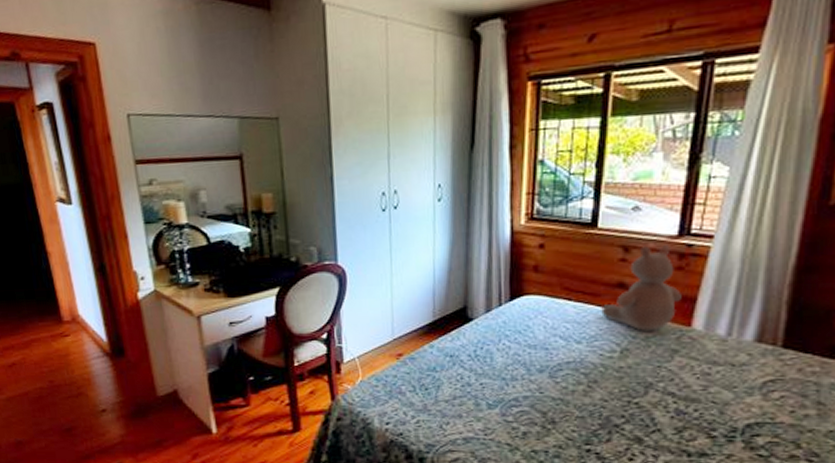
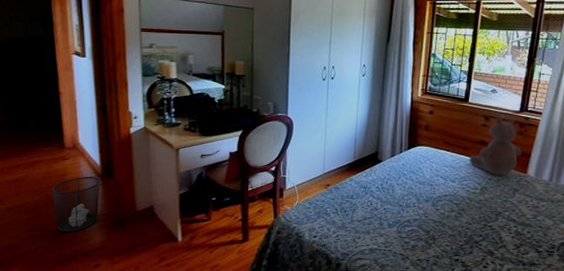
waste bin: none [55,355,113,426] -> present [52,176,100,233]

